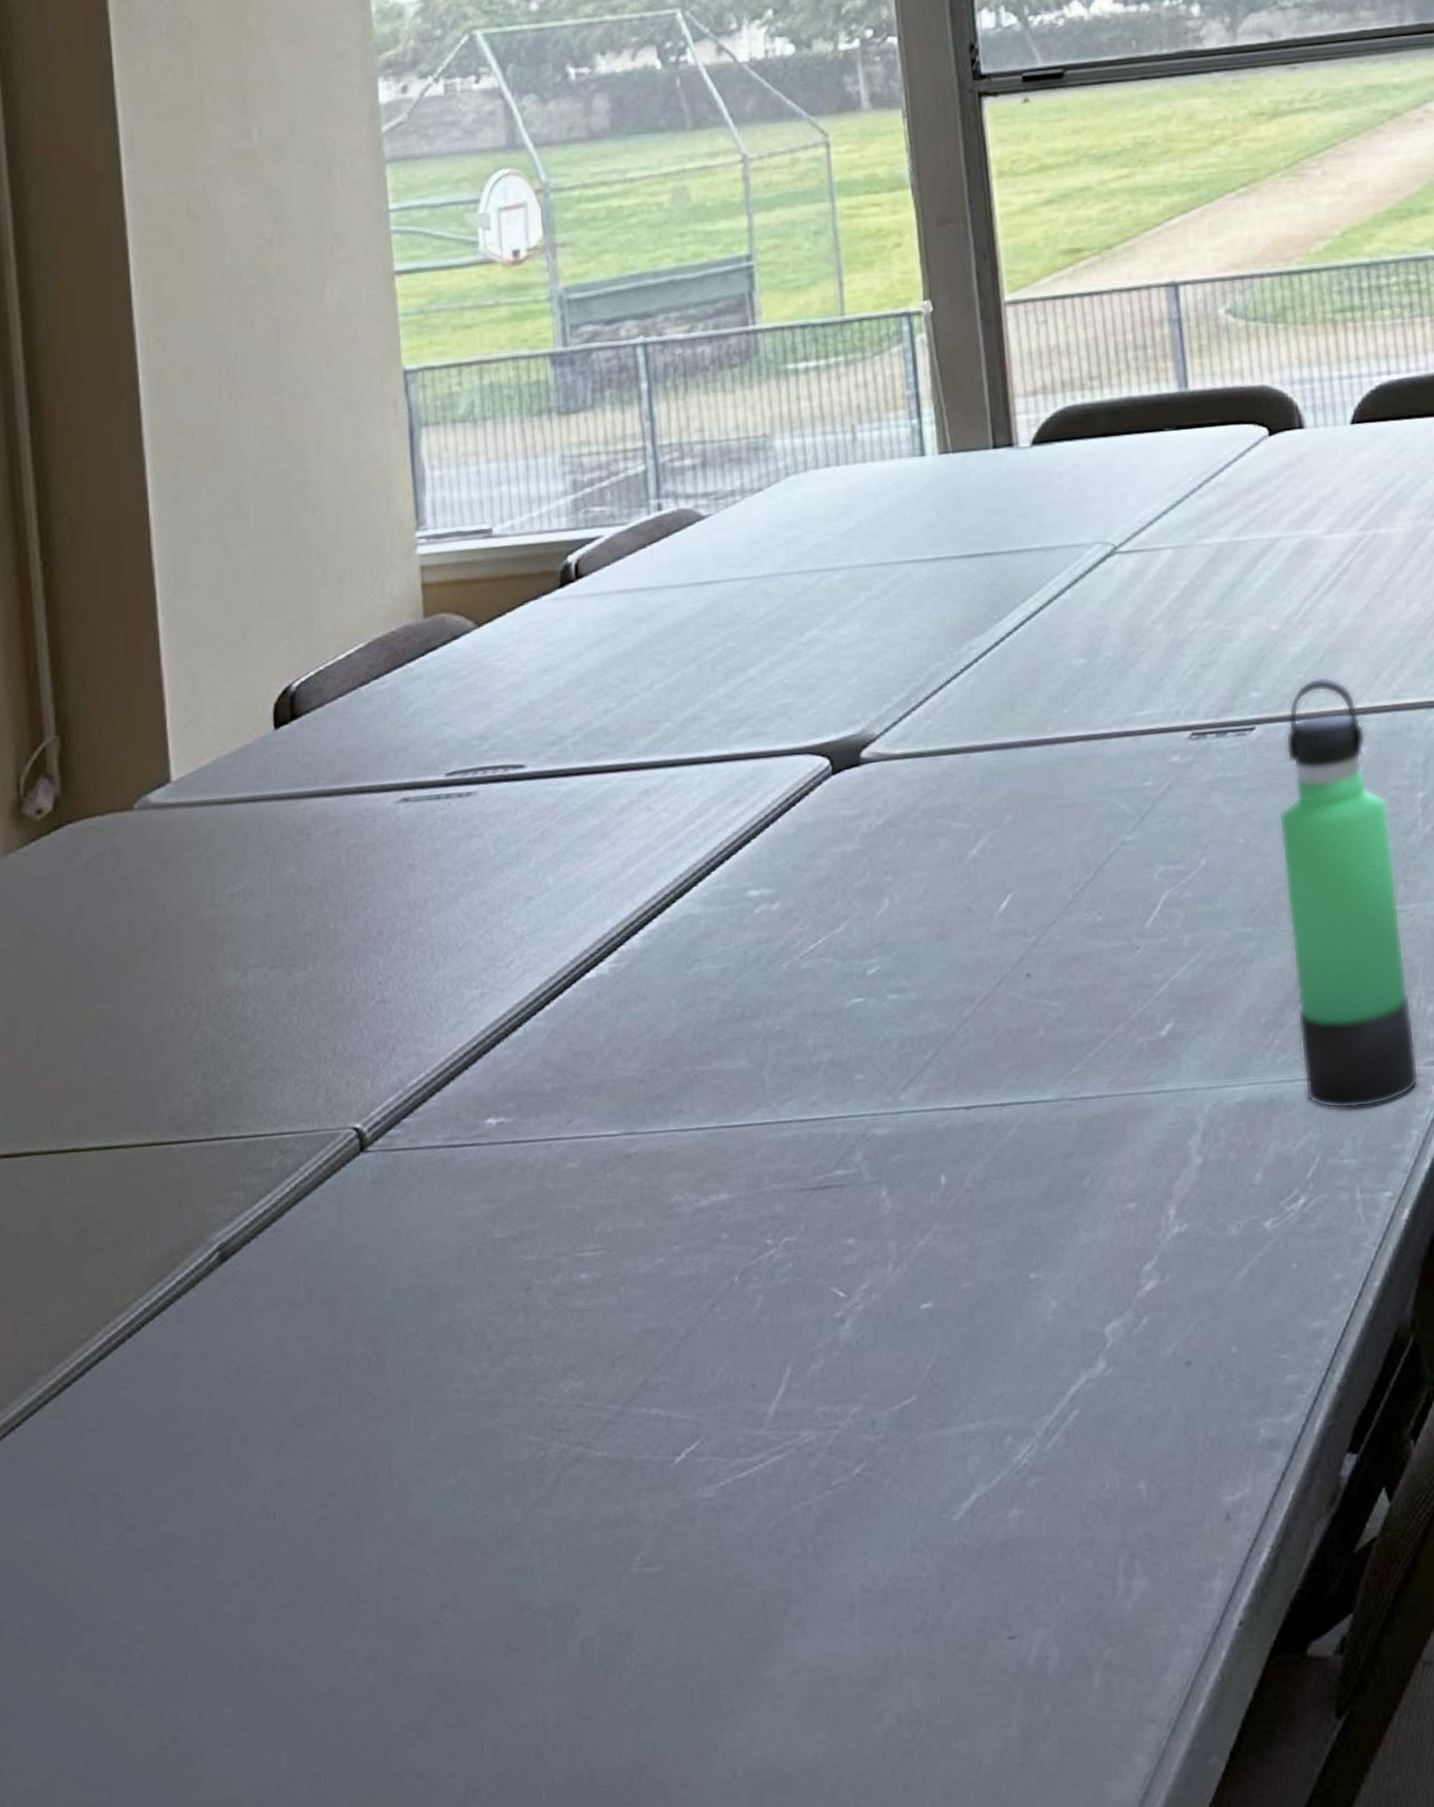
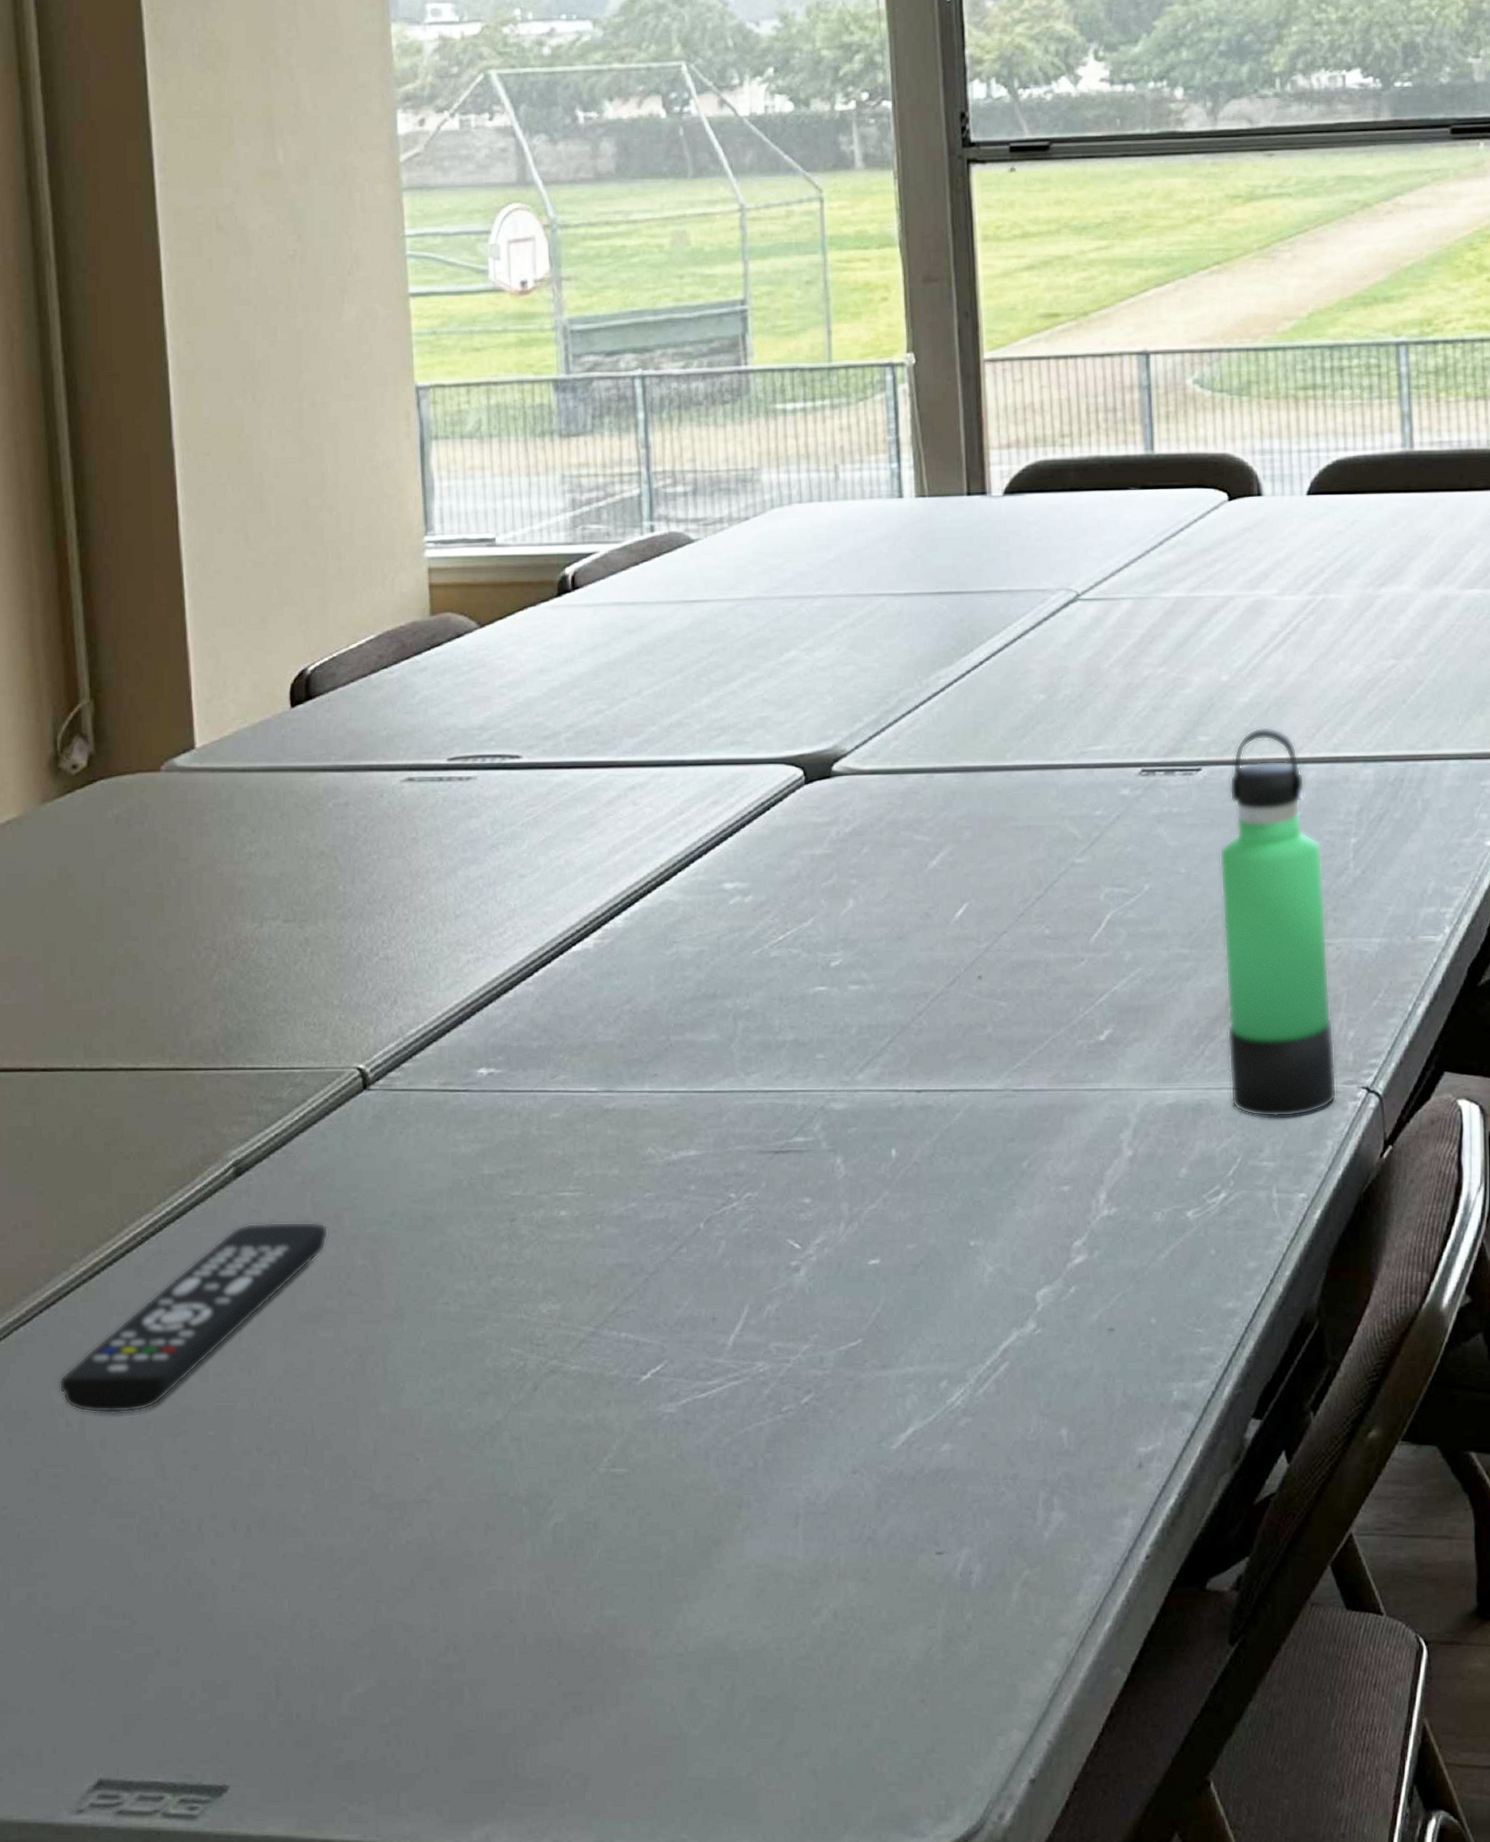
remote control: none [25,1307,325,1550] -> present [59,1222,329,1414]

